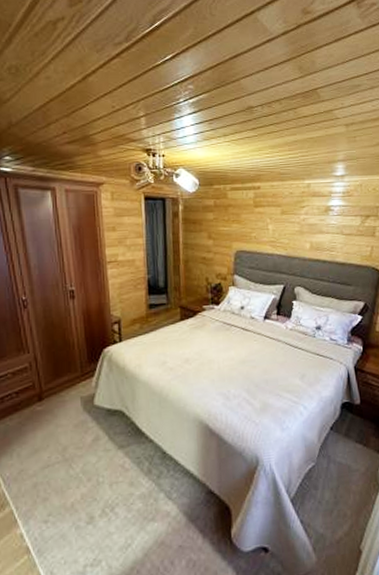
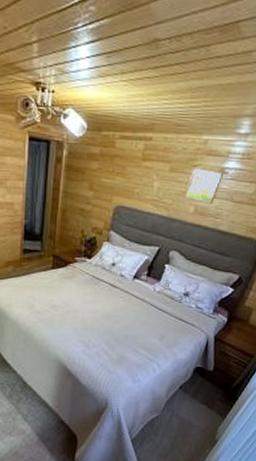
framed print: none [298,208,330,239] -> present [184,168,223,204]

